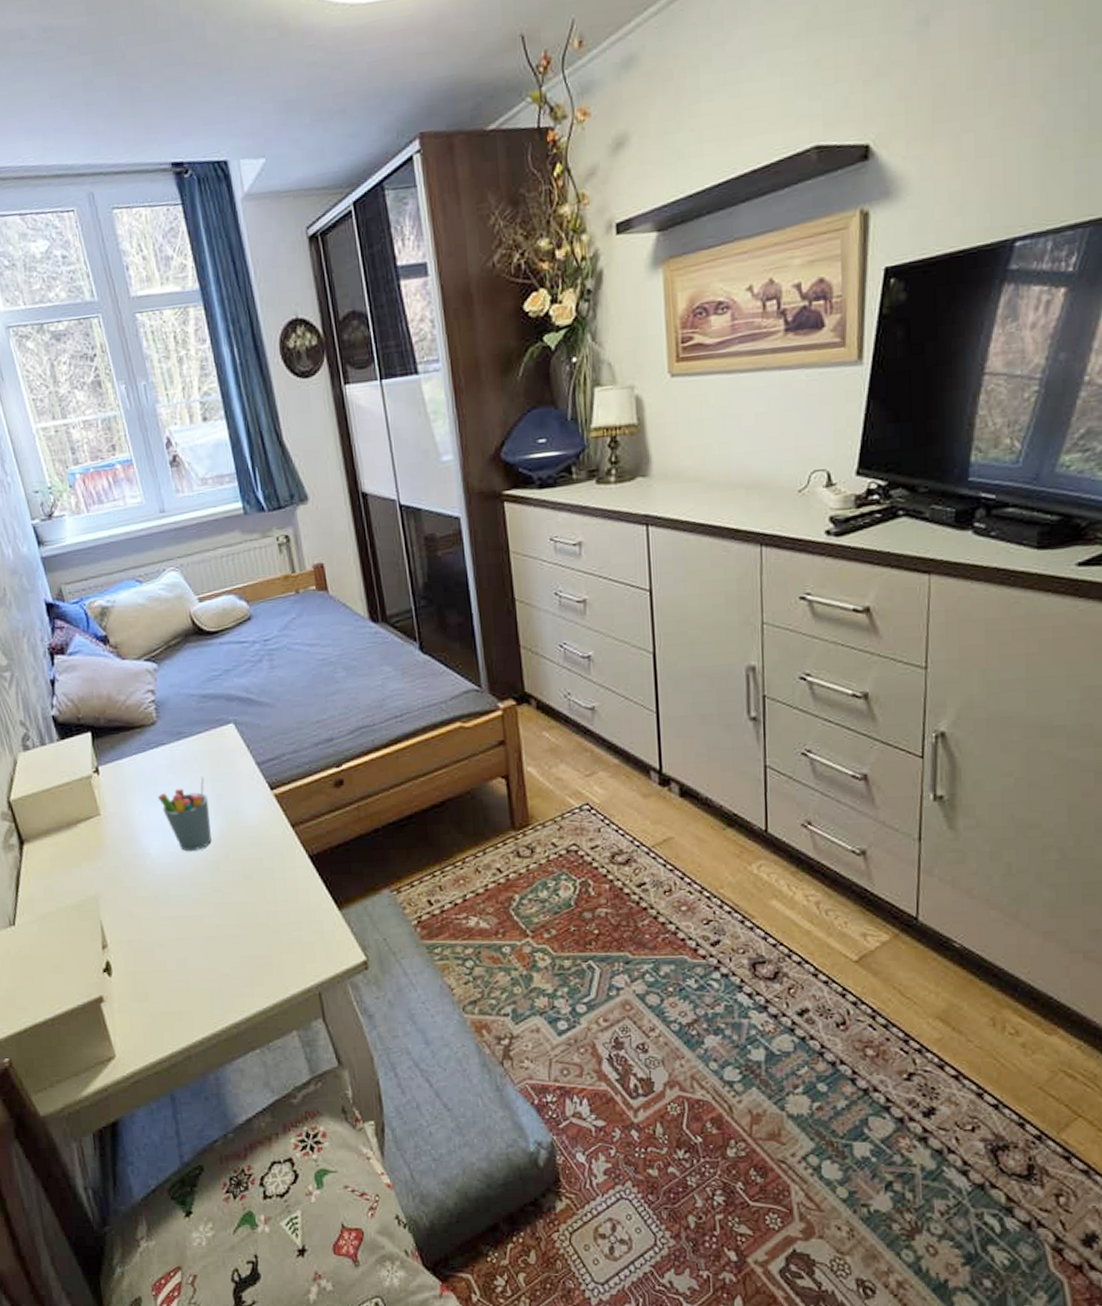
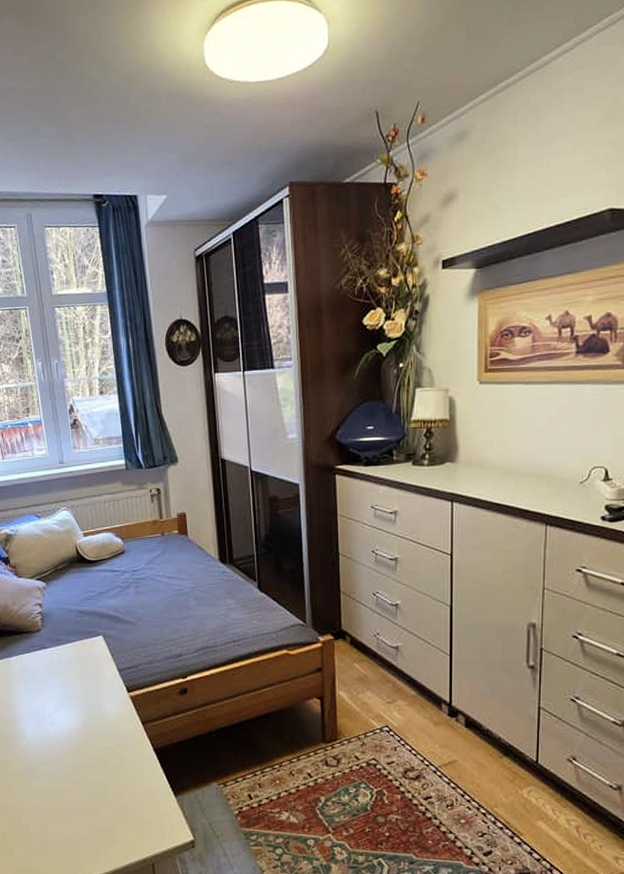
pen holder: present [157,774,212,852] -> none [36,675,76,737]

